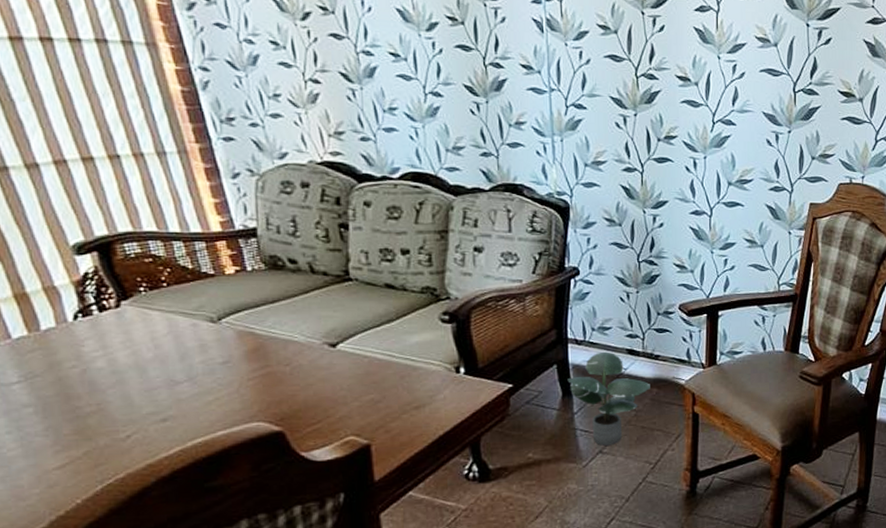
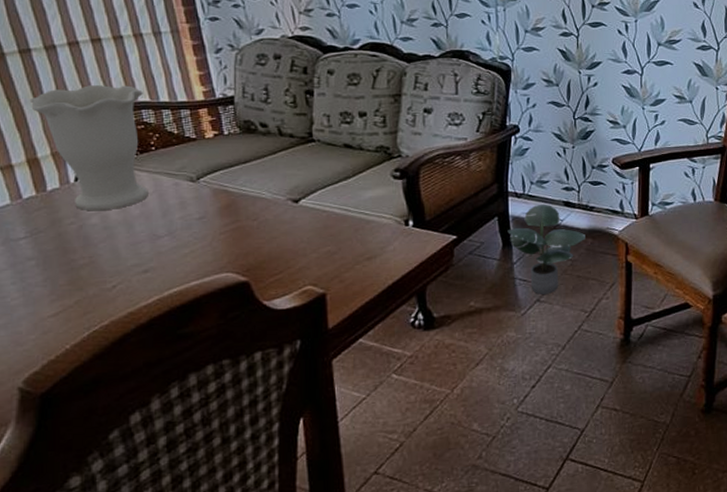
vase: none [11,211,162,354] -> present [29,85,148,211]

